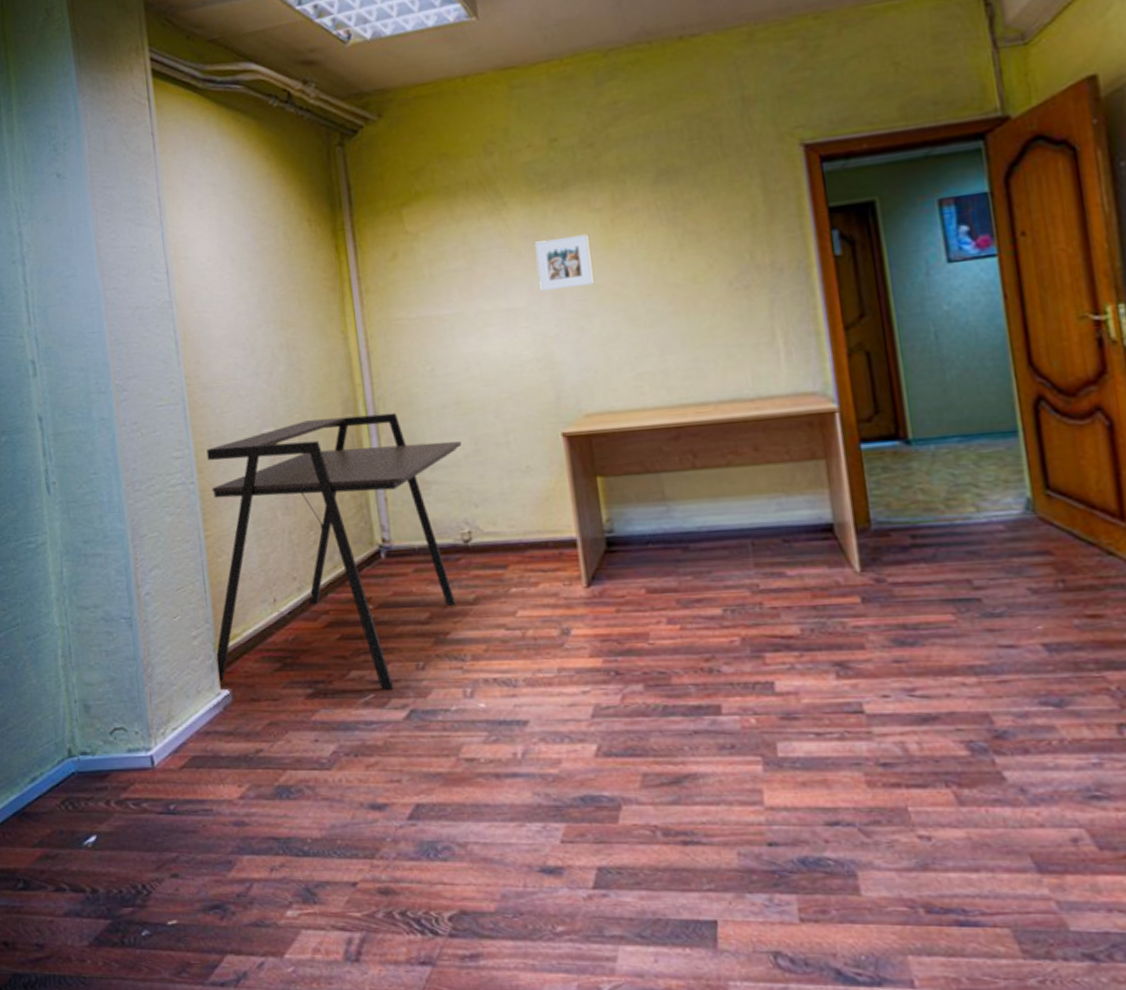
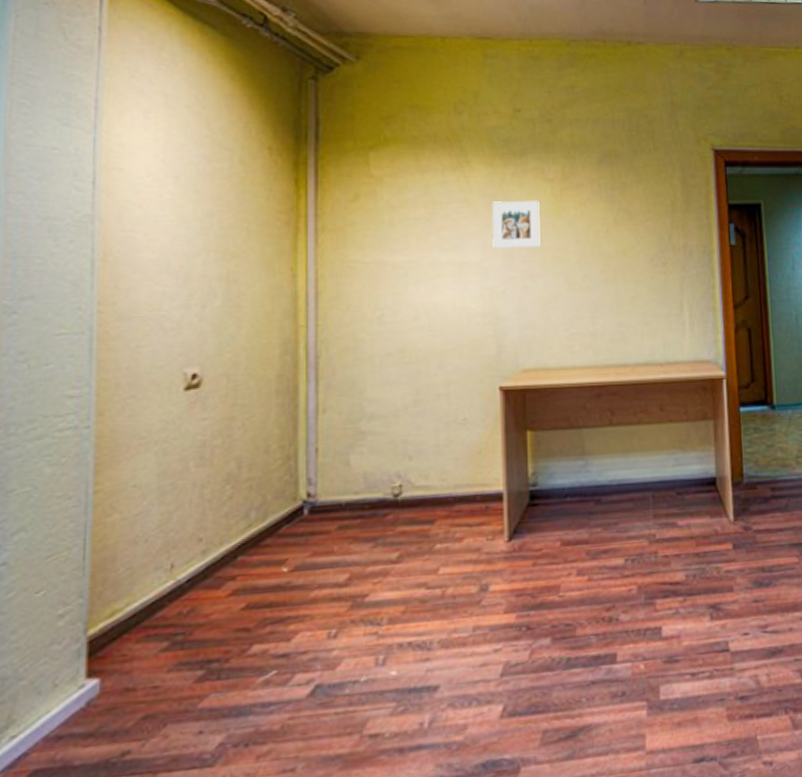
desk: present [206,412,462,691] -> none [84,358,403,671]

